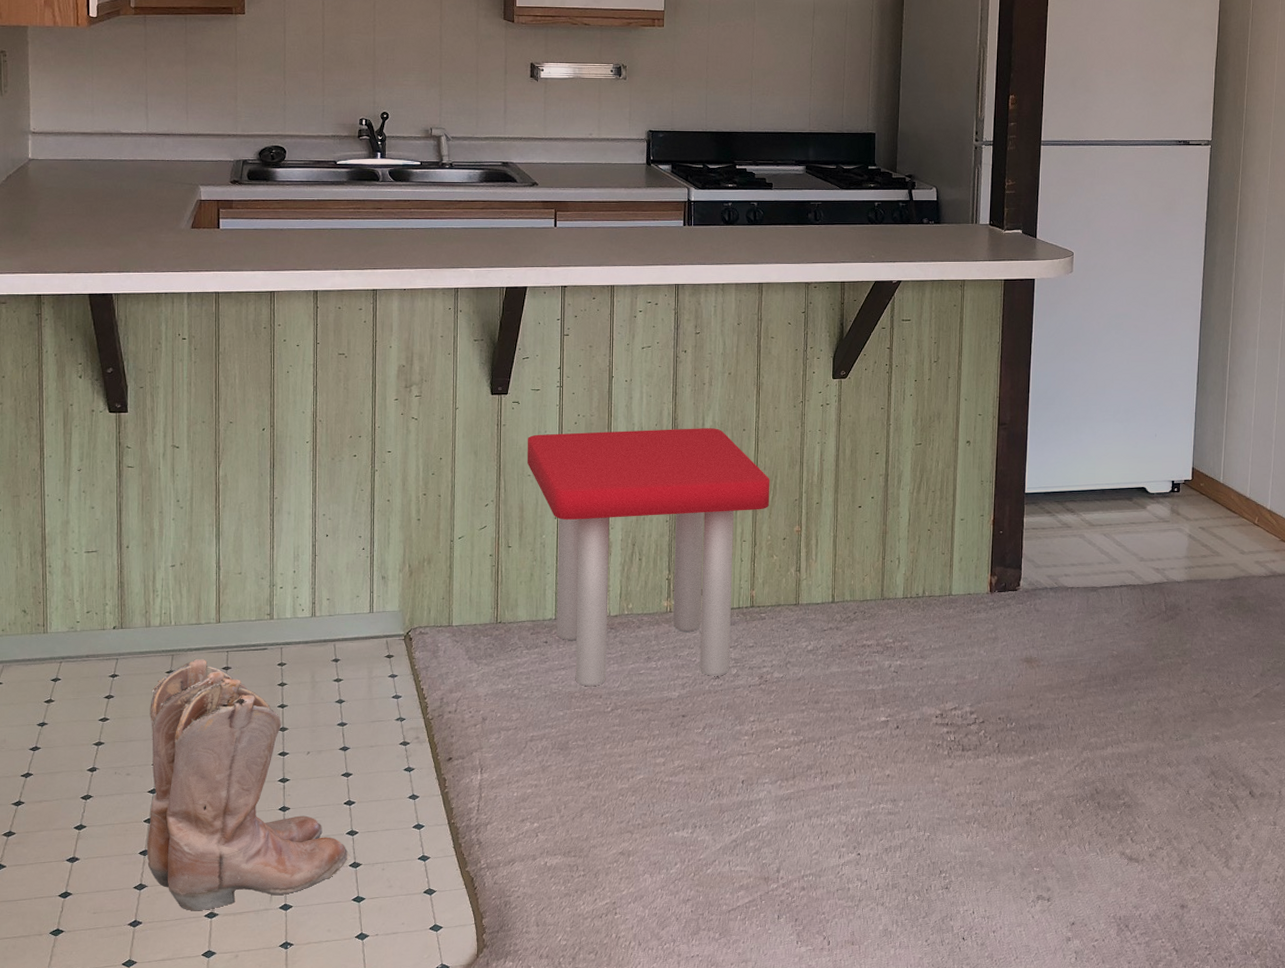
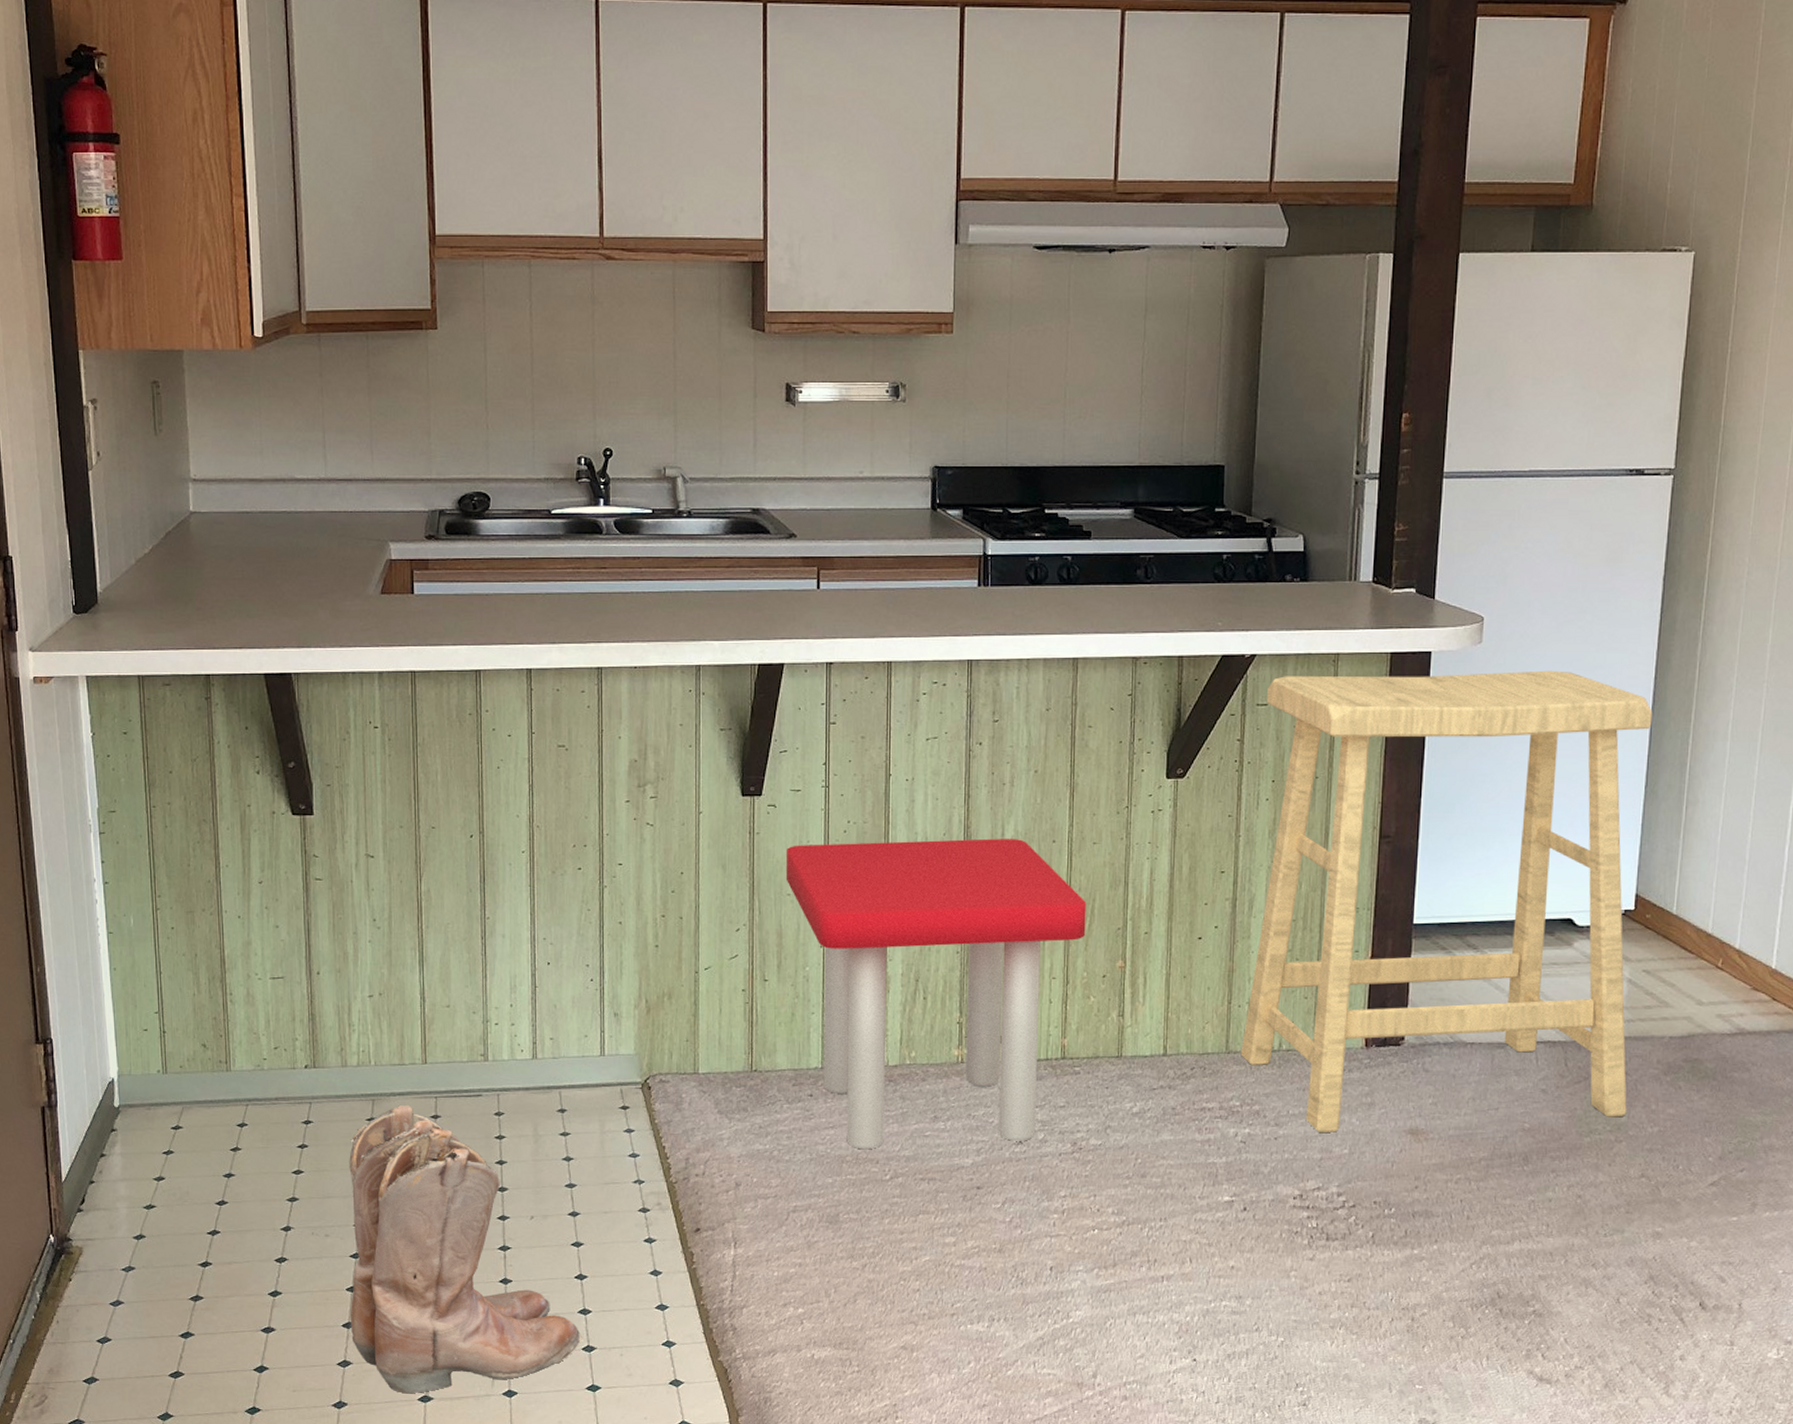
stool: none [893,294,1201,663] -> present [1240,670,1653,1134]

